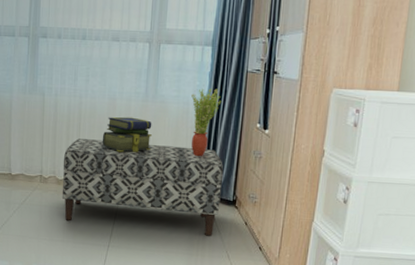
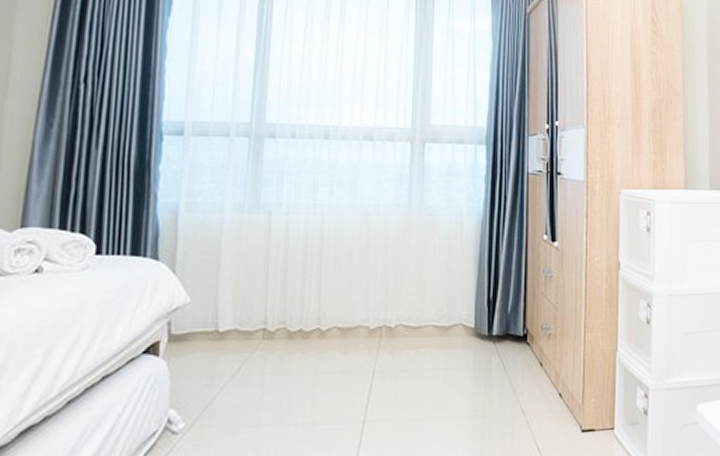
bench: present [61,139,224,236] -> none [295,270,510,391]
stack of books: present [102,116,153,153] -> none [352,237,420,285]
potted plant: present [191,88,222,156] -> none [465,195,502,281]

